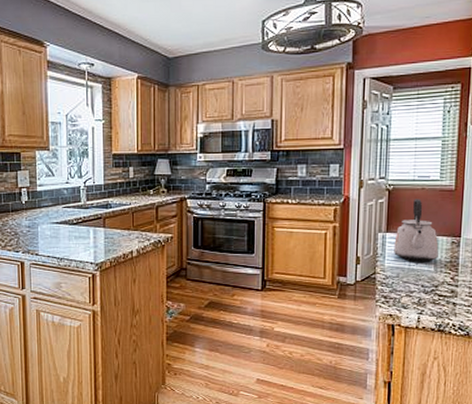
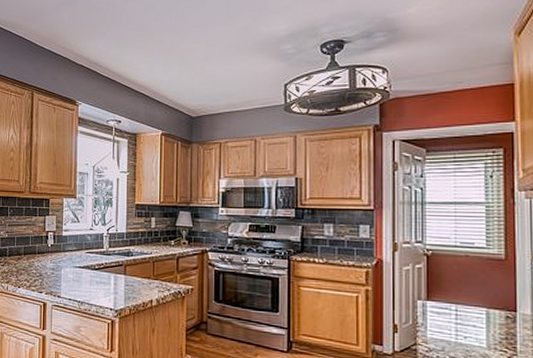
kettle: present [394,199,439,262] -> none [437,266,491,337]

